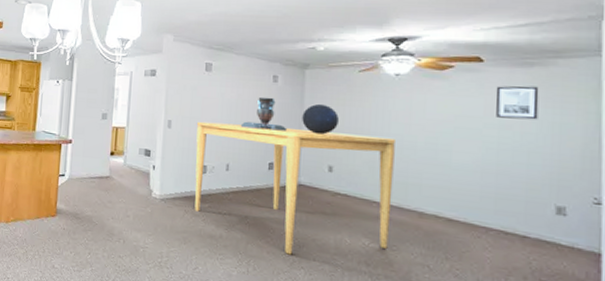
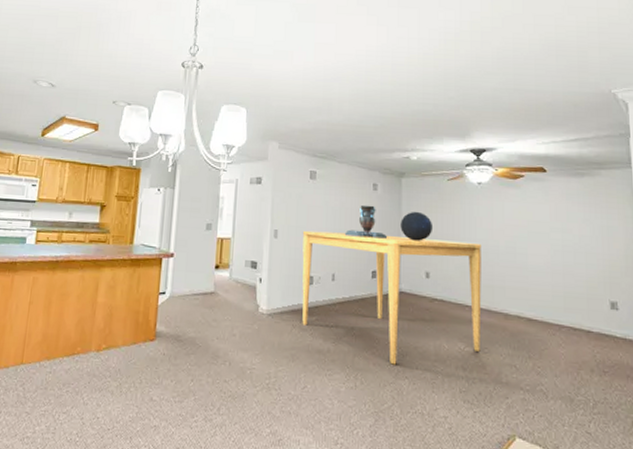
wall art: present [495,86,539,120] -> none [557,193,591,224]

